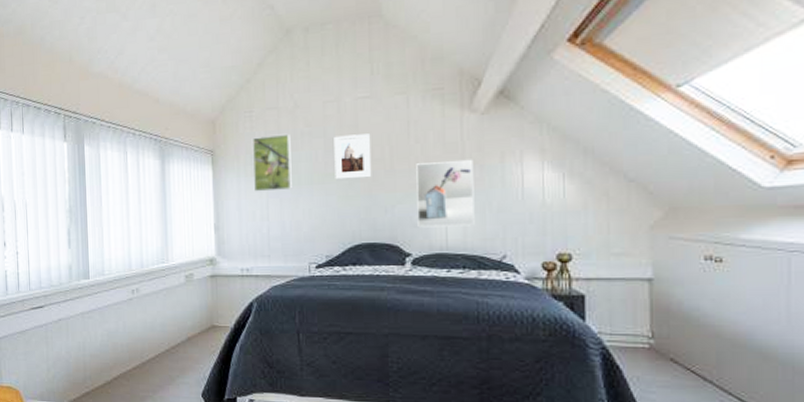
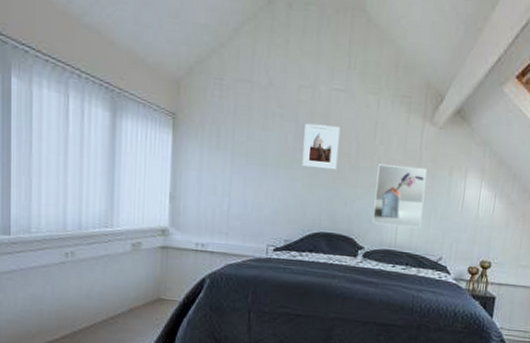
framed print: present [252,133,292,192] -> none [218,108,262,169]

